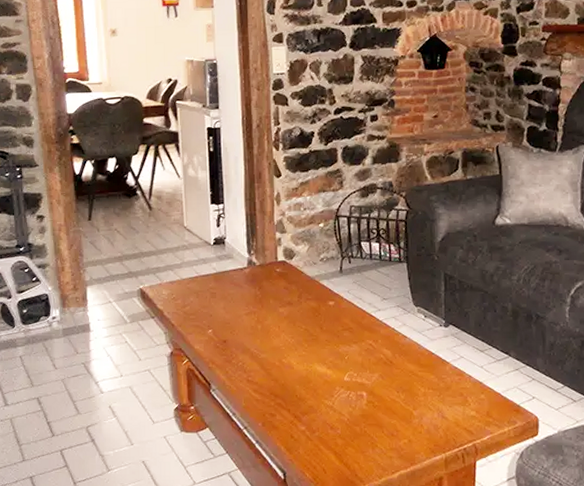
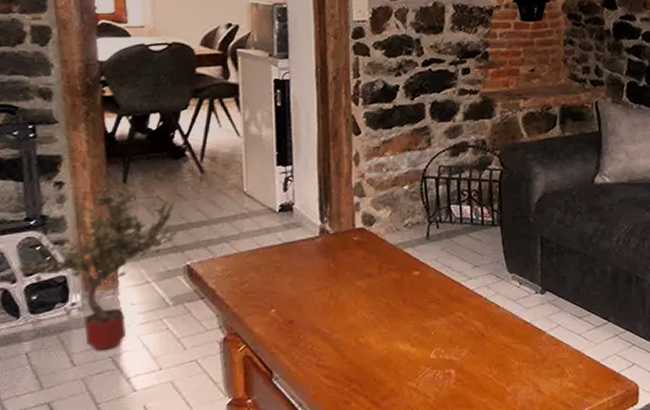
potted tree: none [10,216,132,357] -> present [15,182,177,350]

